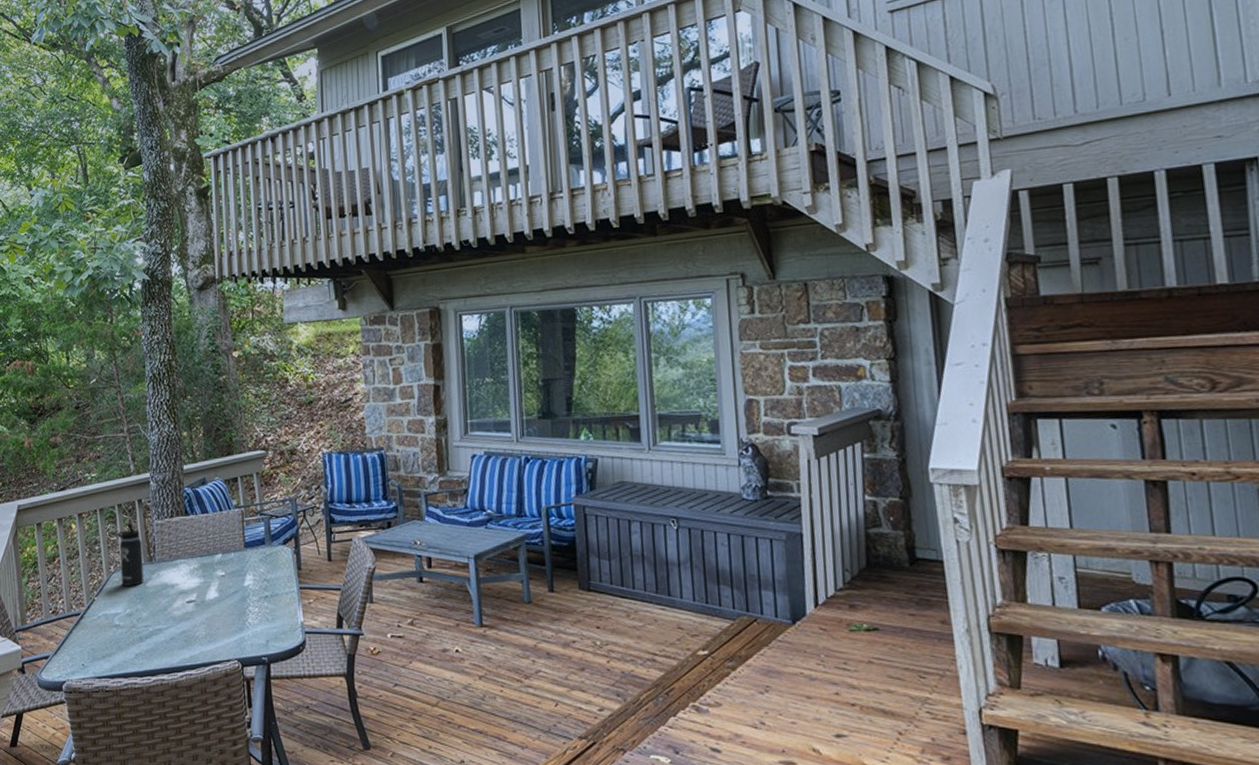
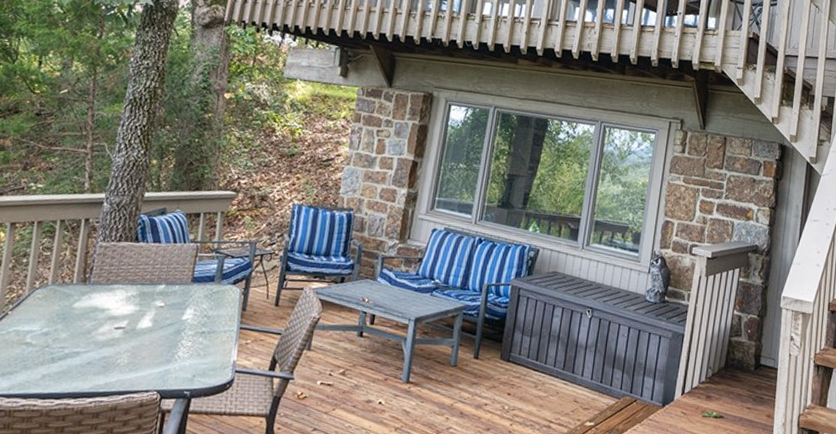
thermos bottle: present [117,523,144,586] -> none [44,240,79,305]

